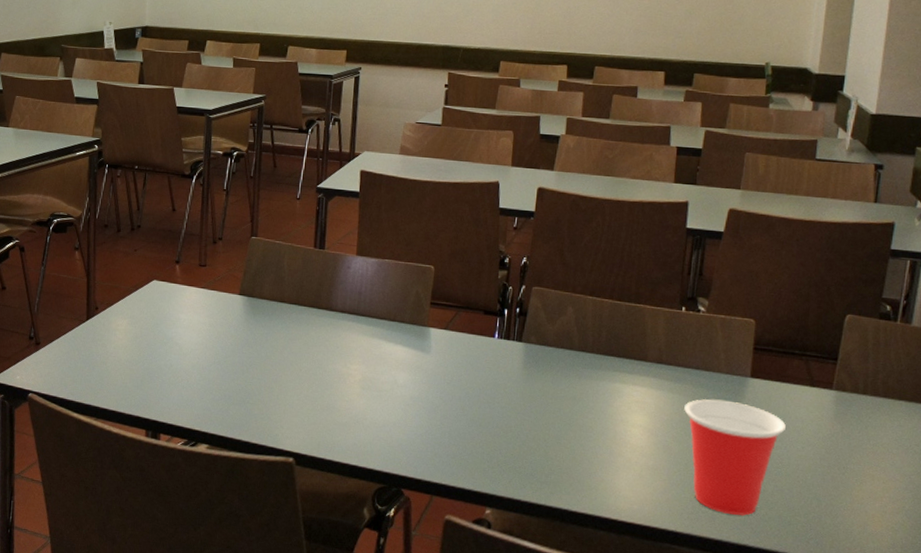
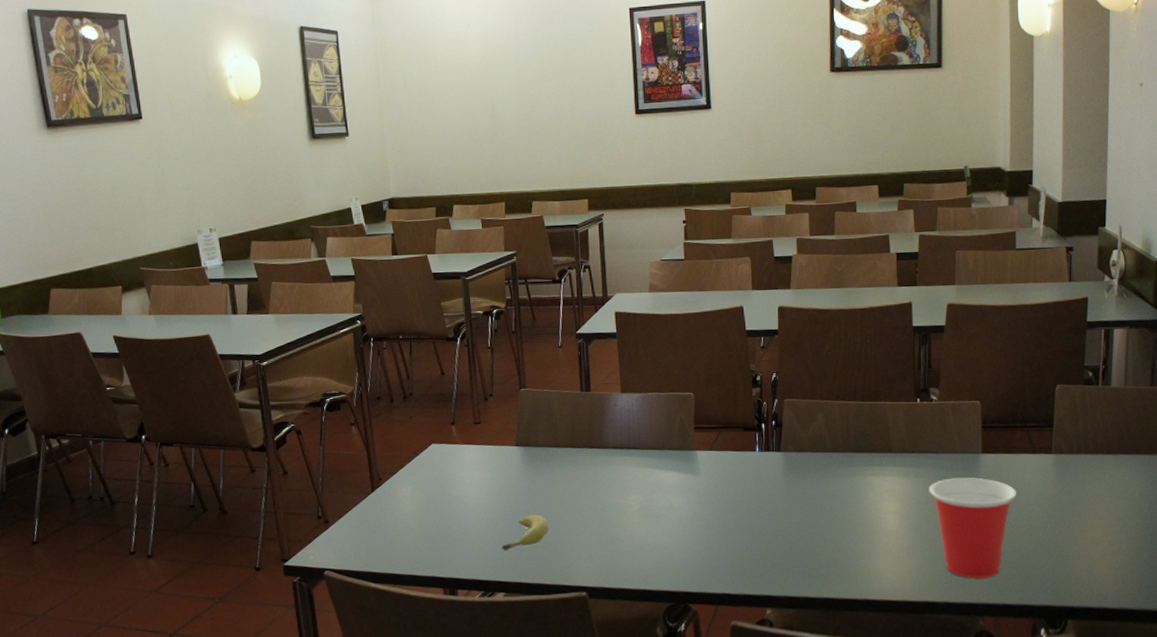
fruit: none [211,368,263,402] -> present [502,514,549,551]

